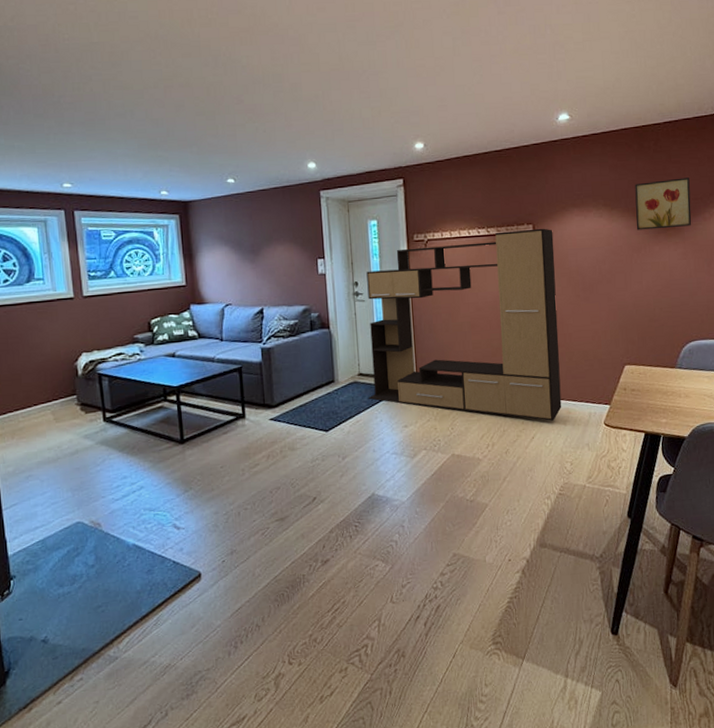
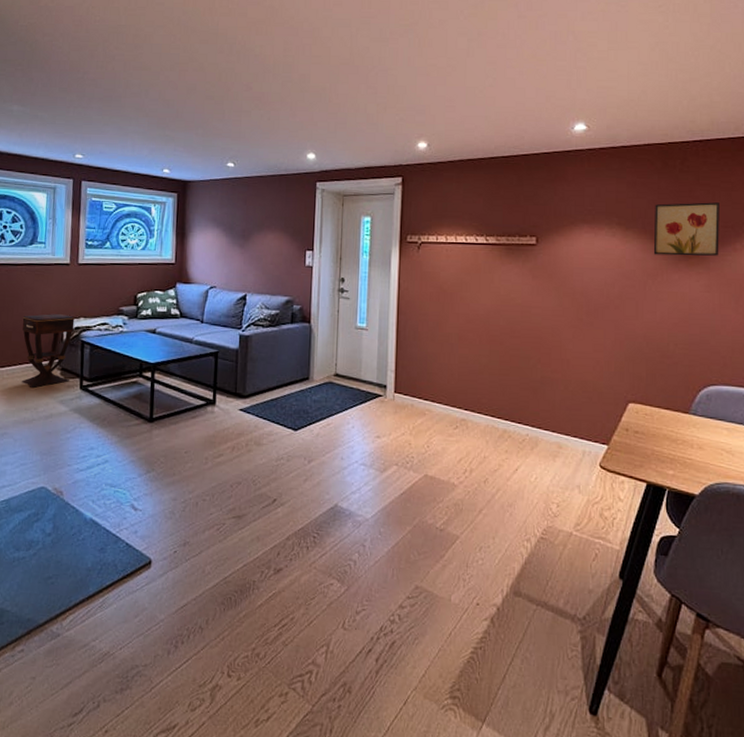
side table: none [30,349,92,427] -> present [21,313,75,388]
media console: present [366,228,562,422] -> none [341,241,558,455]

